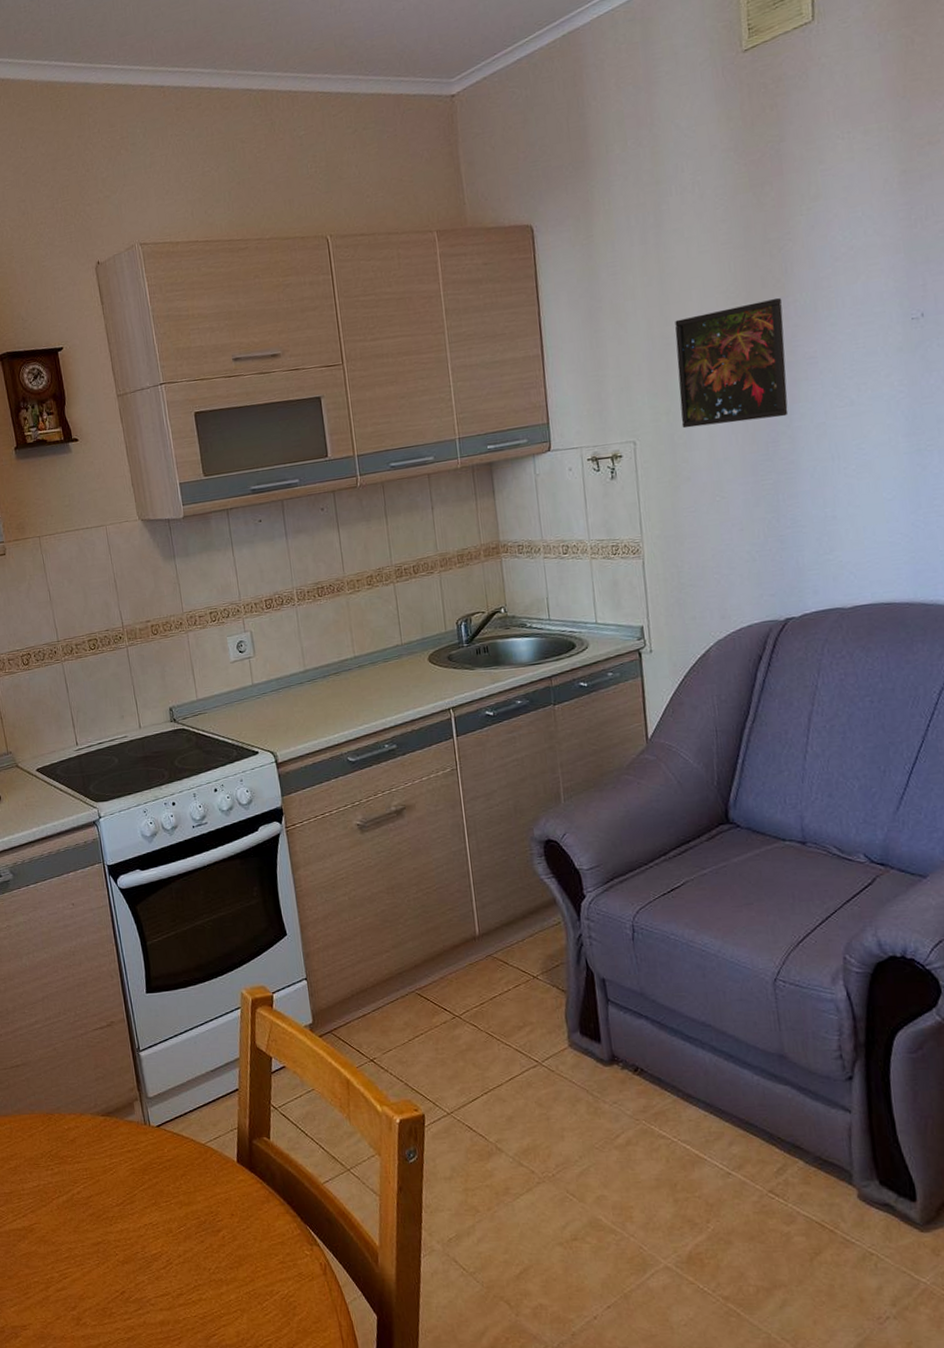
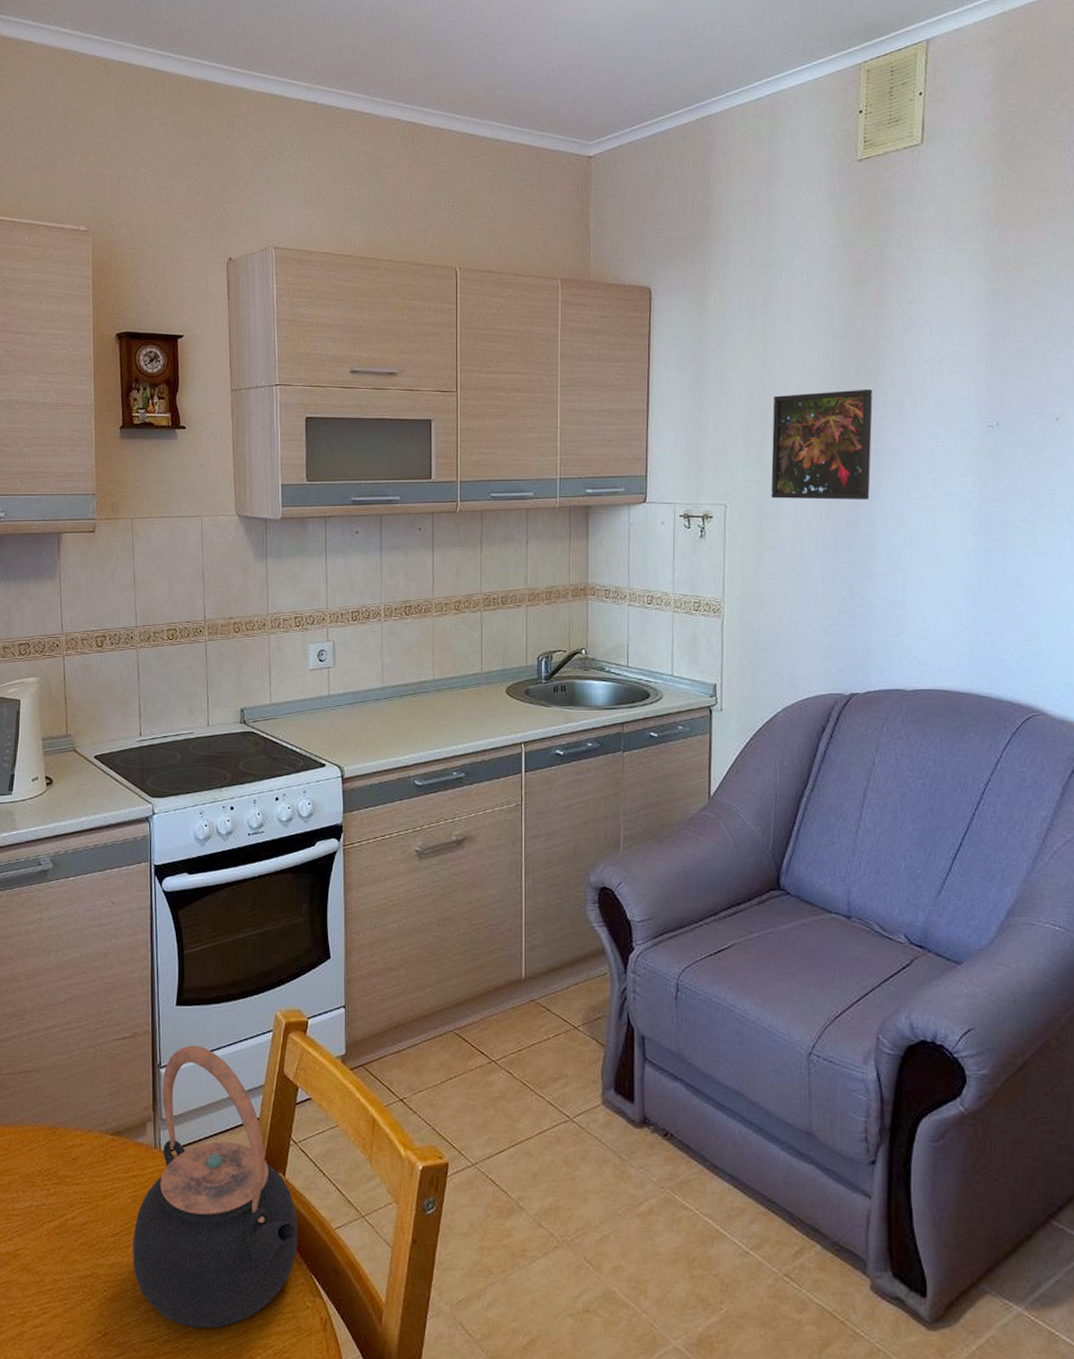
teapot: none [135,1028,290,1281] -> present [133,1045,298,1329]

